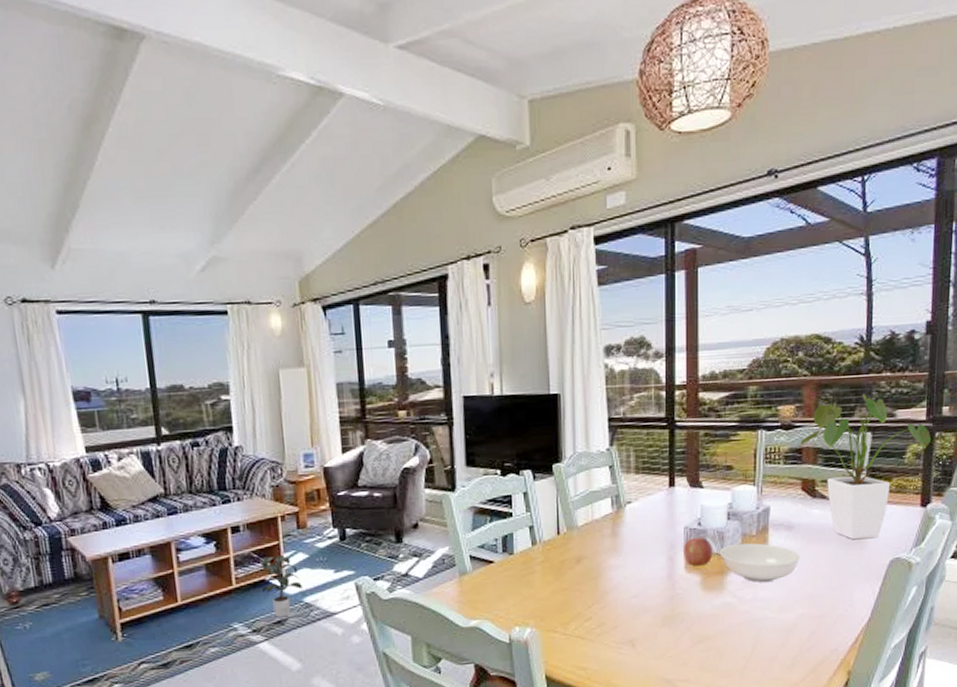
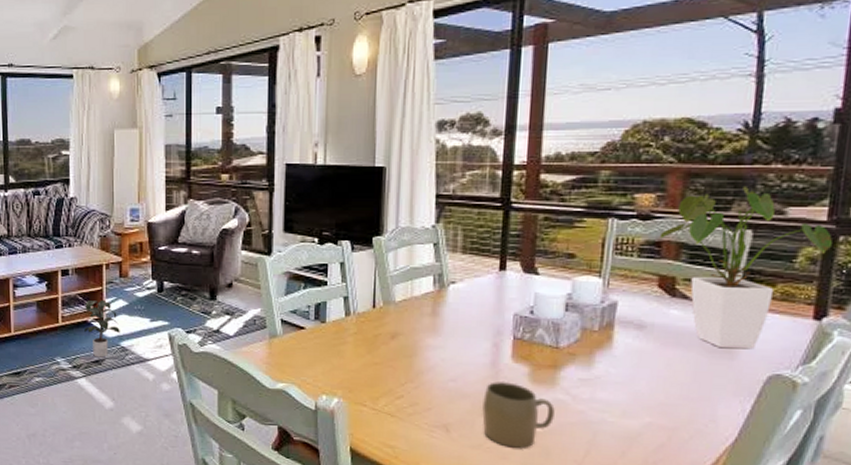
mug: none [663,591,724,654] -> present [482,381,555,448]
fruit: present [684,536,713,566] -> none [511,325,546,357]
bowl: present [719,542,800,583] -> none [553,337,651,384]

